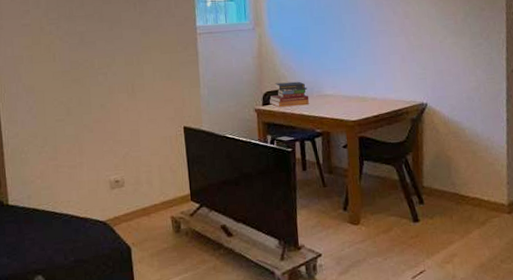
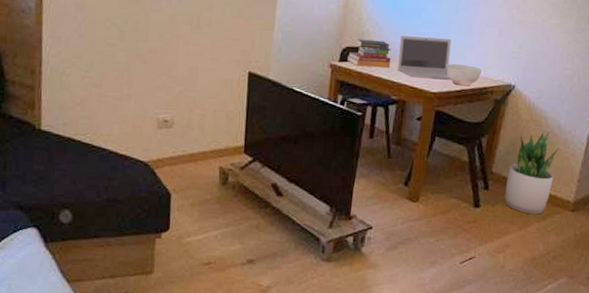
laptop: none [313,71,366,110] -> present [398,36,452,80]
bowl: none [360,91,394,111] -> present [446,64,483,86]
planter: none [438,142,484,222] -> present [504,132,559,215]

